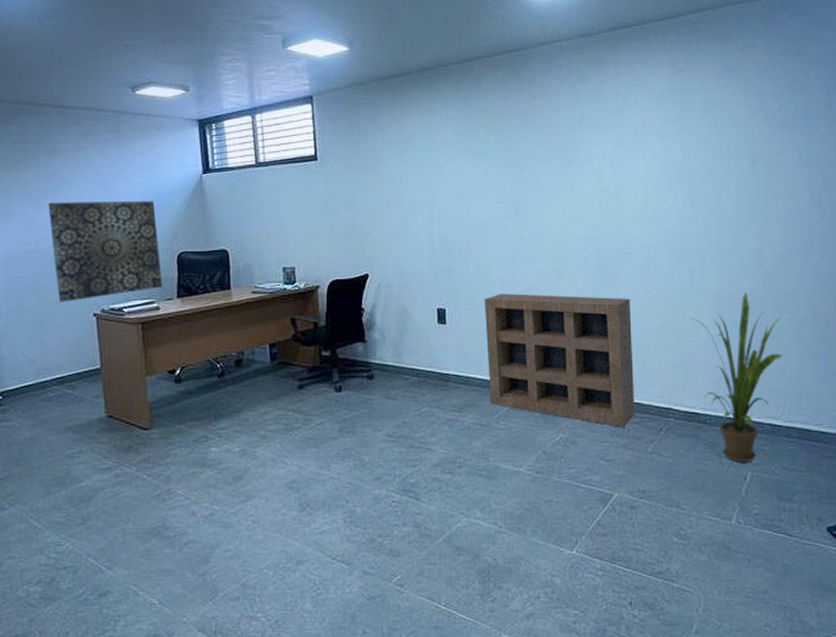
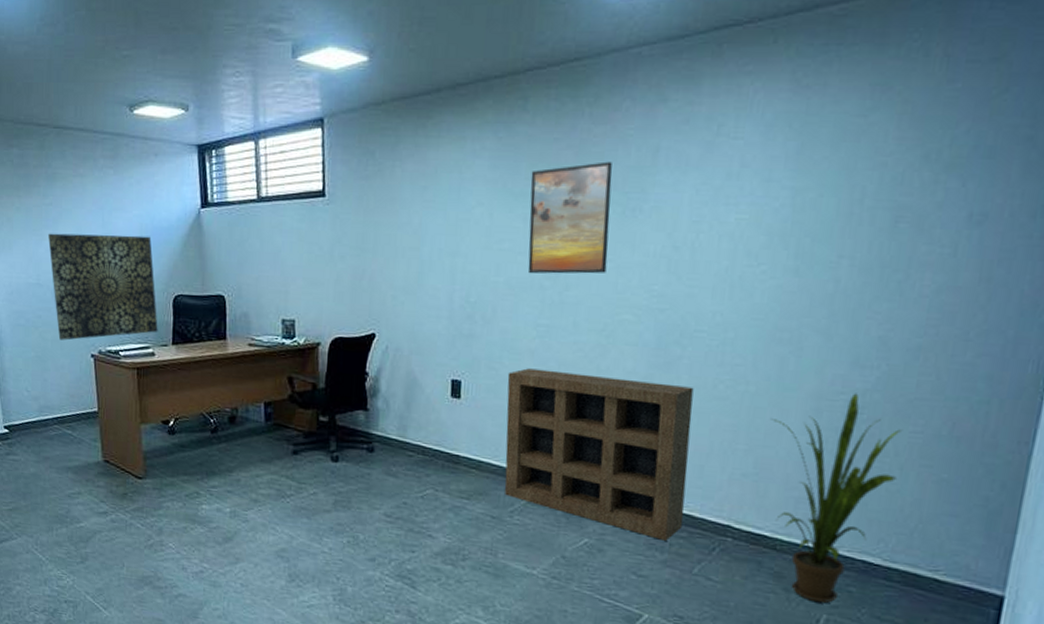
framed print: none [488,126,554,216] -> present [527,161,613,274]

